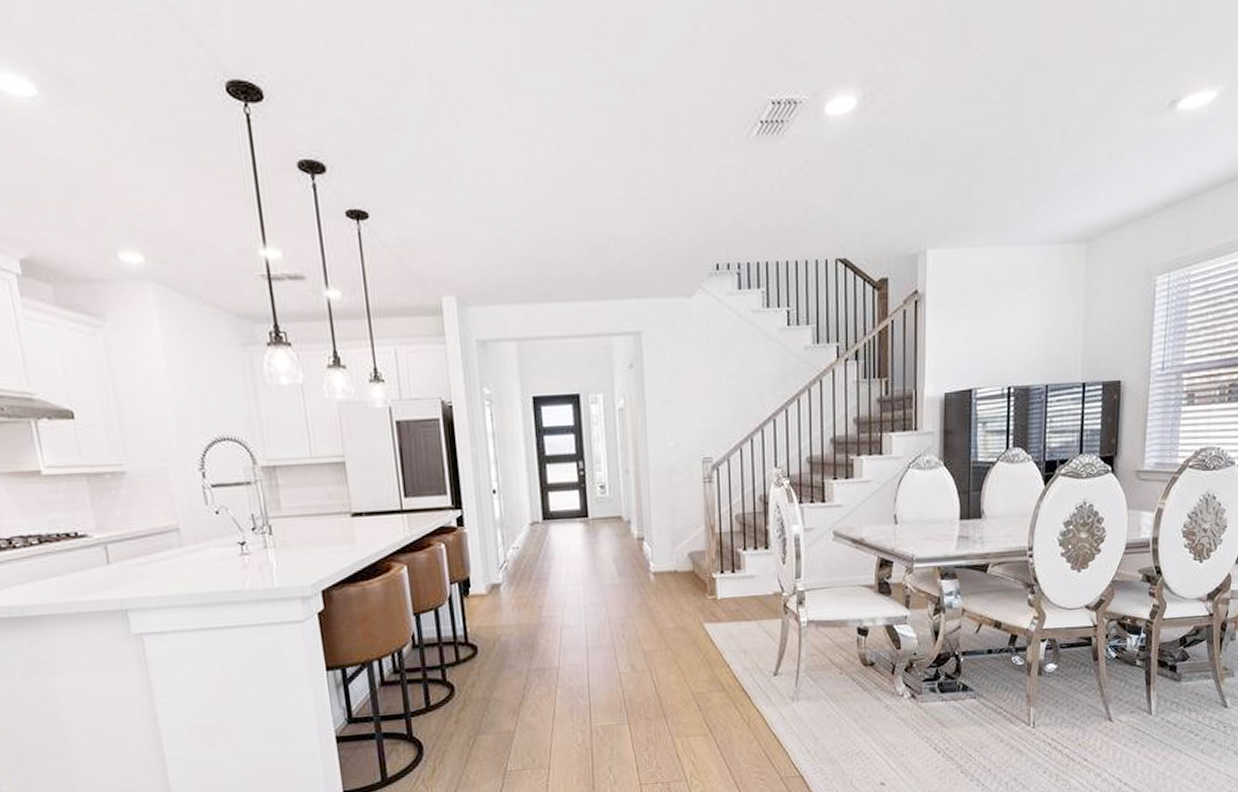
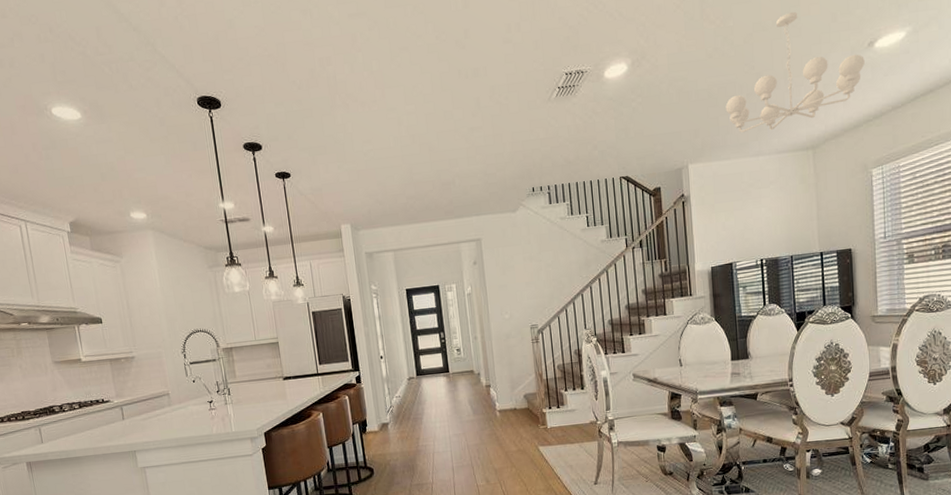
chandelier: none [981,46,1163,212] -> present [725,11,865,133]

